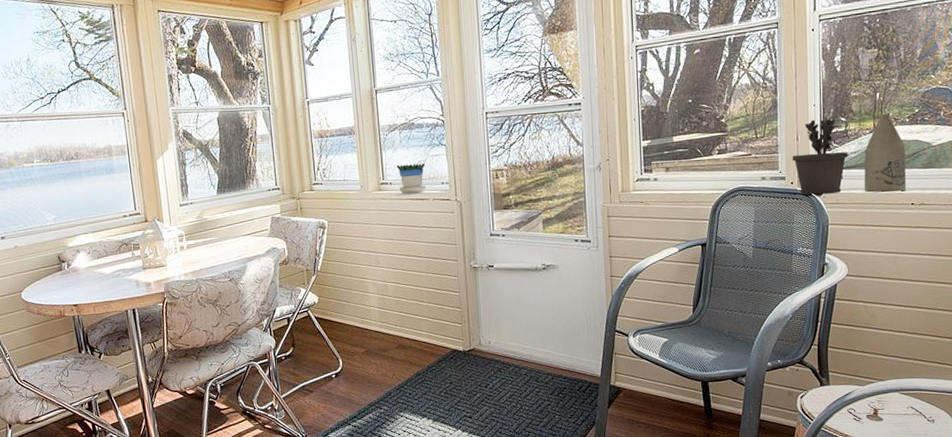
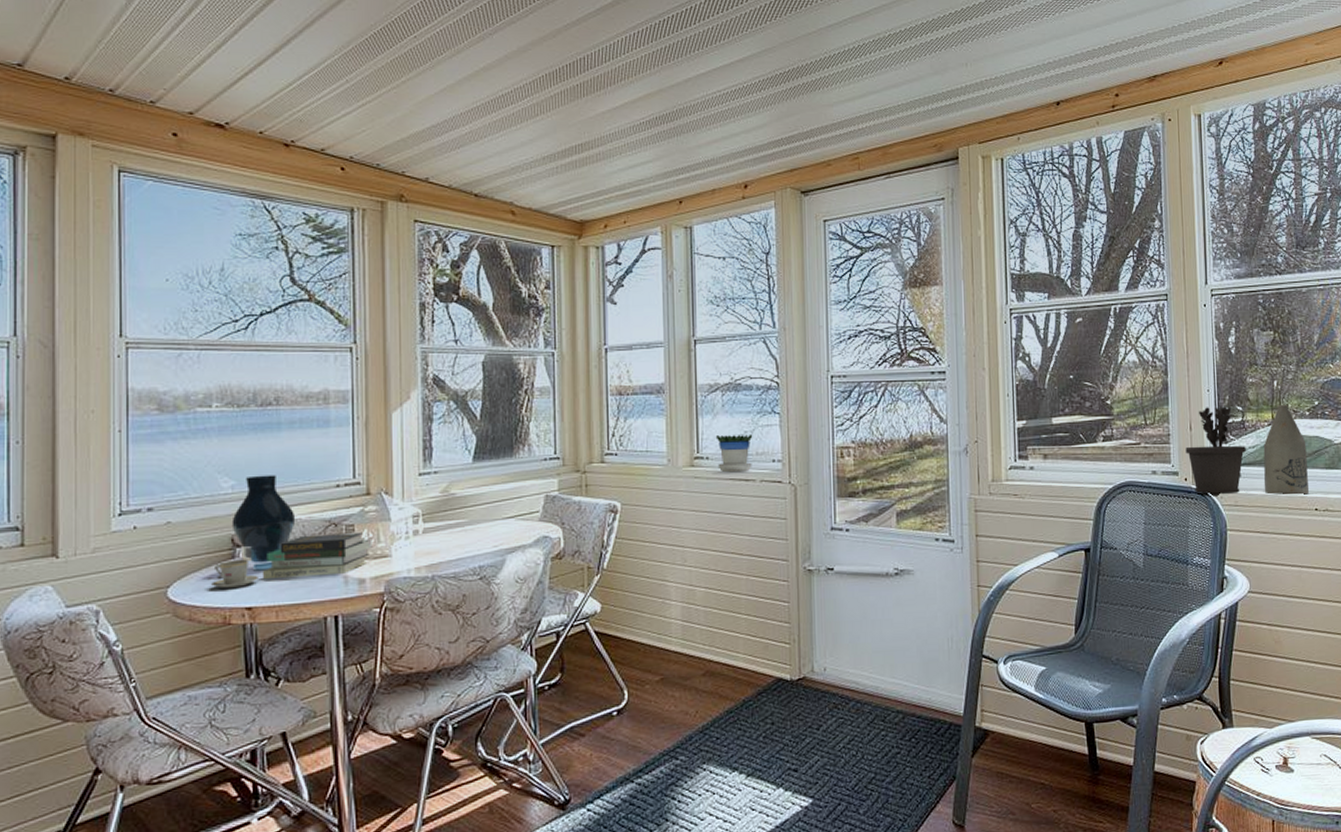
teacup: none [49,271,79,292] -> present [212,559,258,589]
vase: none [56,210,99,279] -> present [231,475,296,571]
books: none [81,250,153,285] -> present [262,533,373,580]

